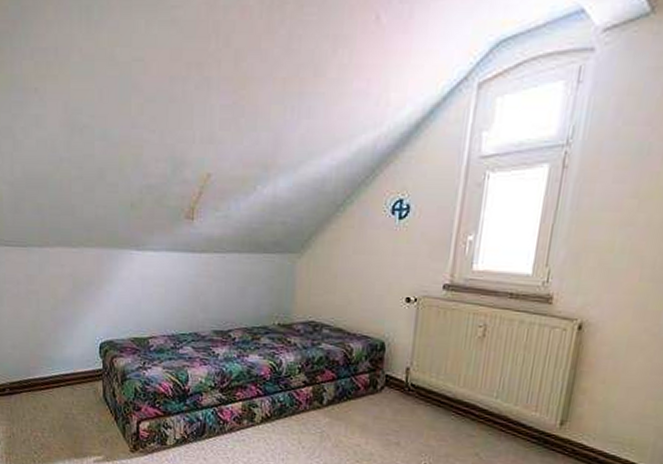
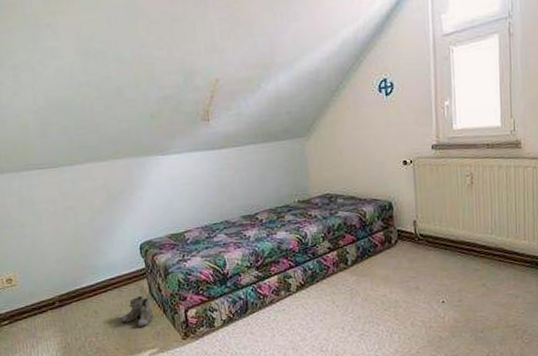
boots: none [70,397,104,432] -> present [121,295,154,328]

